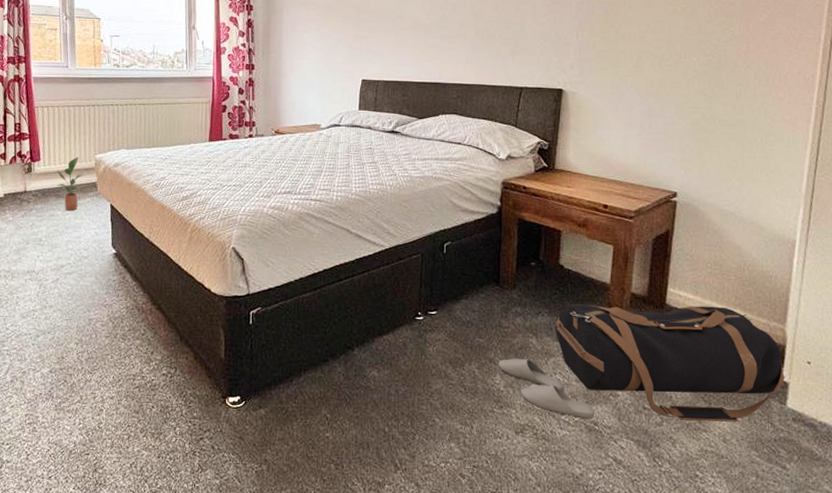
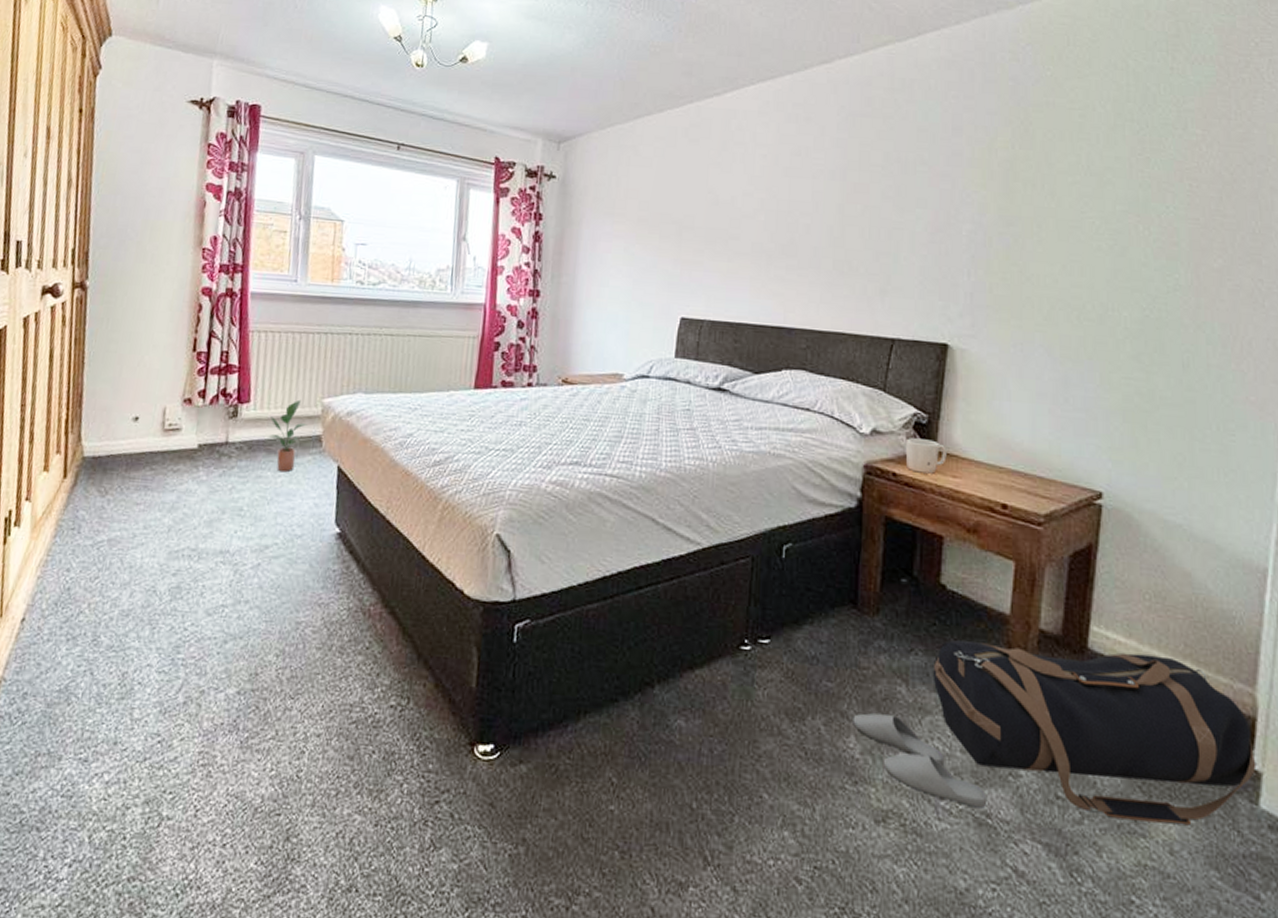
mug: none [533,160,563,186] -> present [906,438,947,474]

